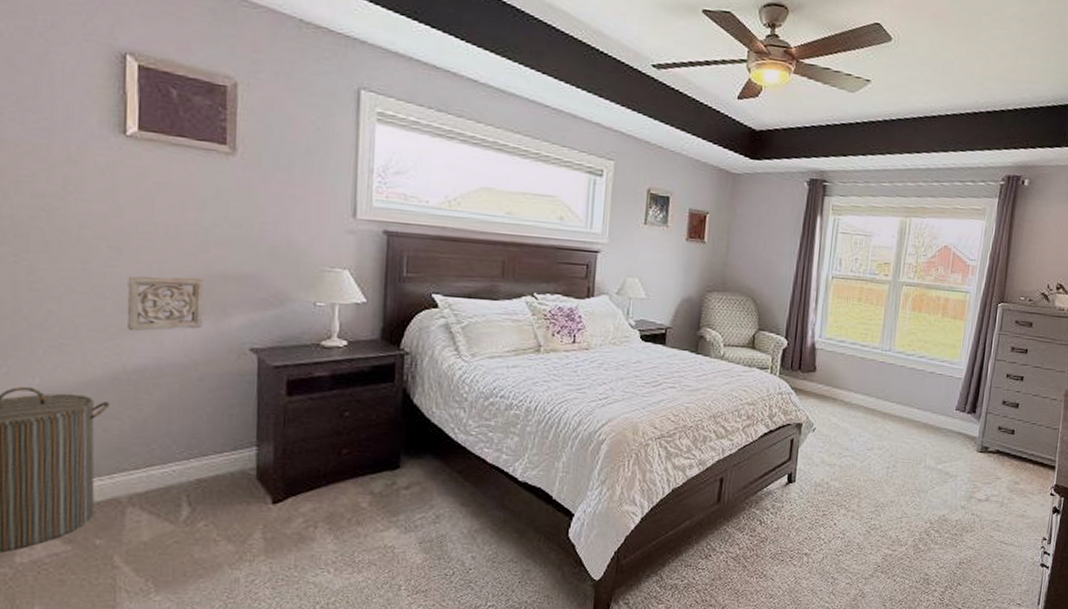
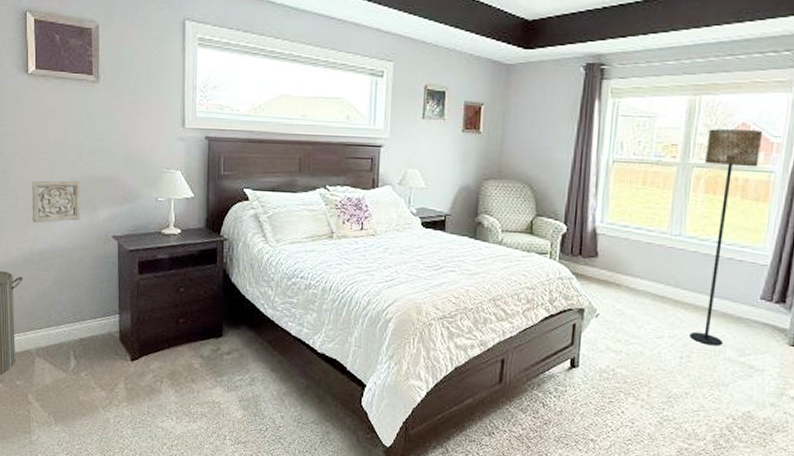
floor lamp: none [896,250,962,455] -> present [690,129,763,346]

